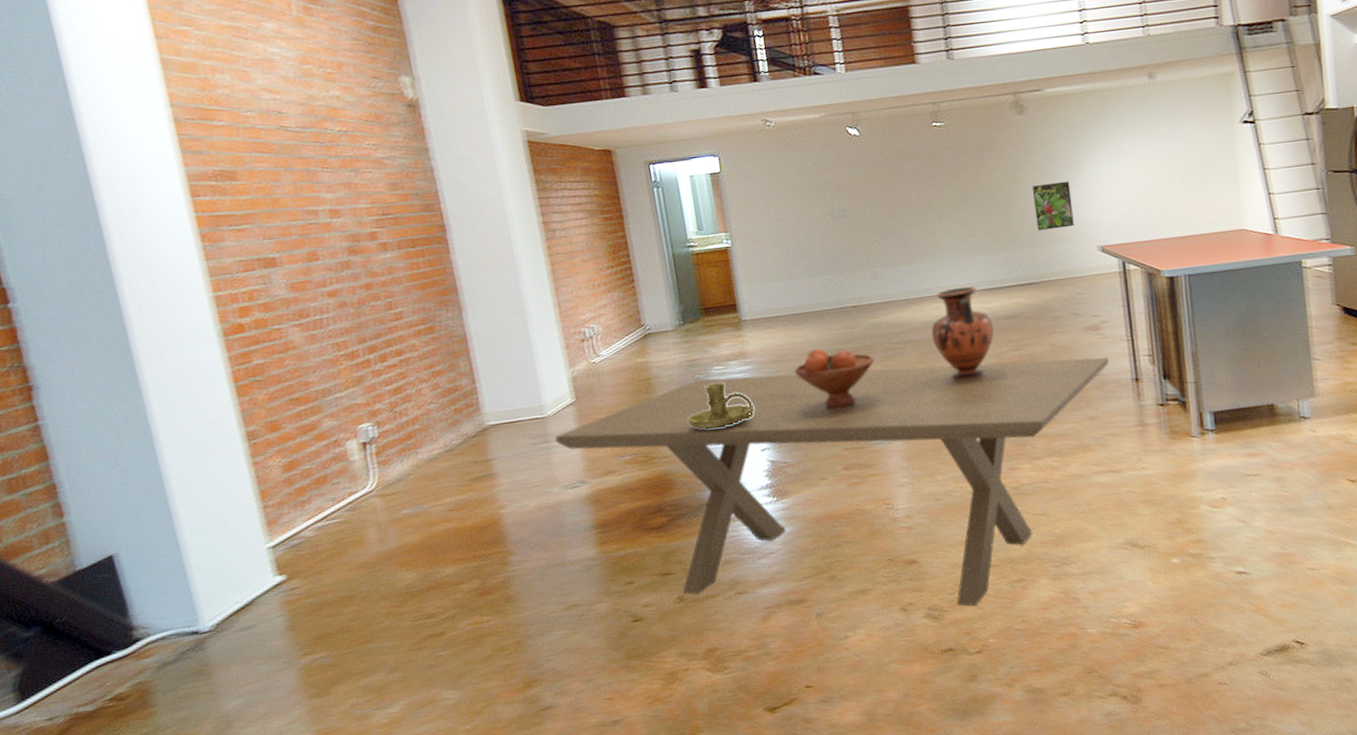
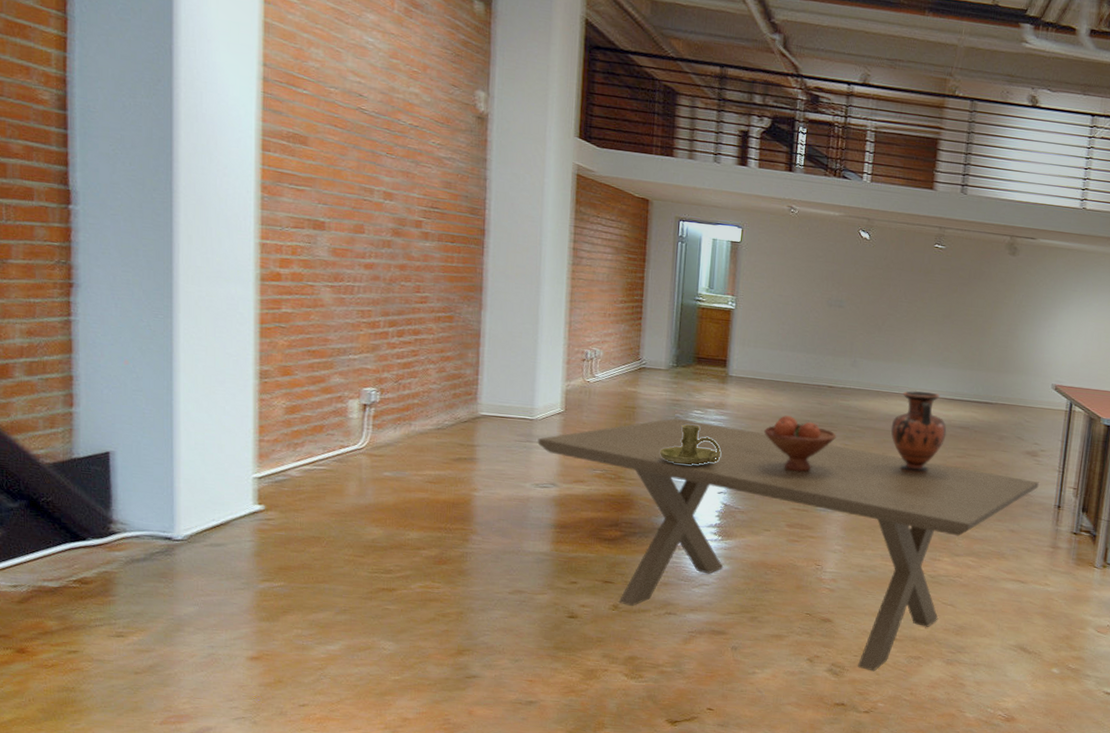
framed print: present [1033,181,1074,231] -> none [1004,319,1041,363]

